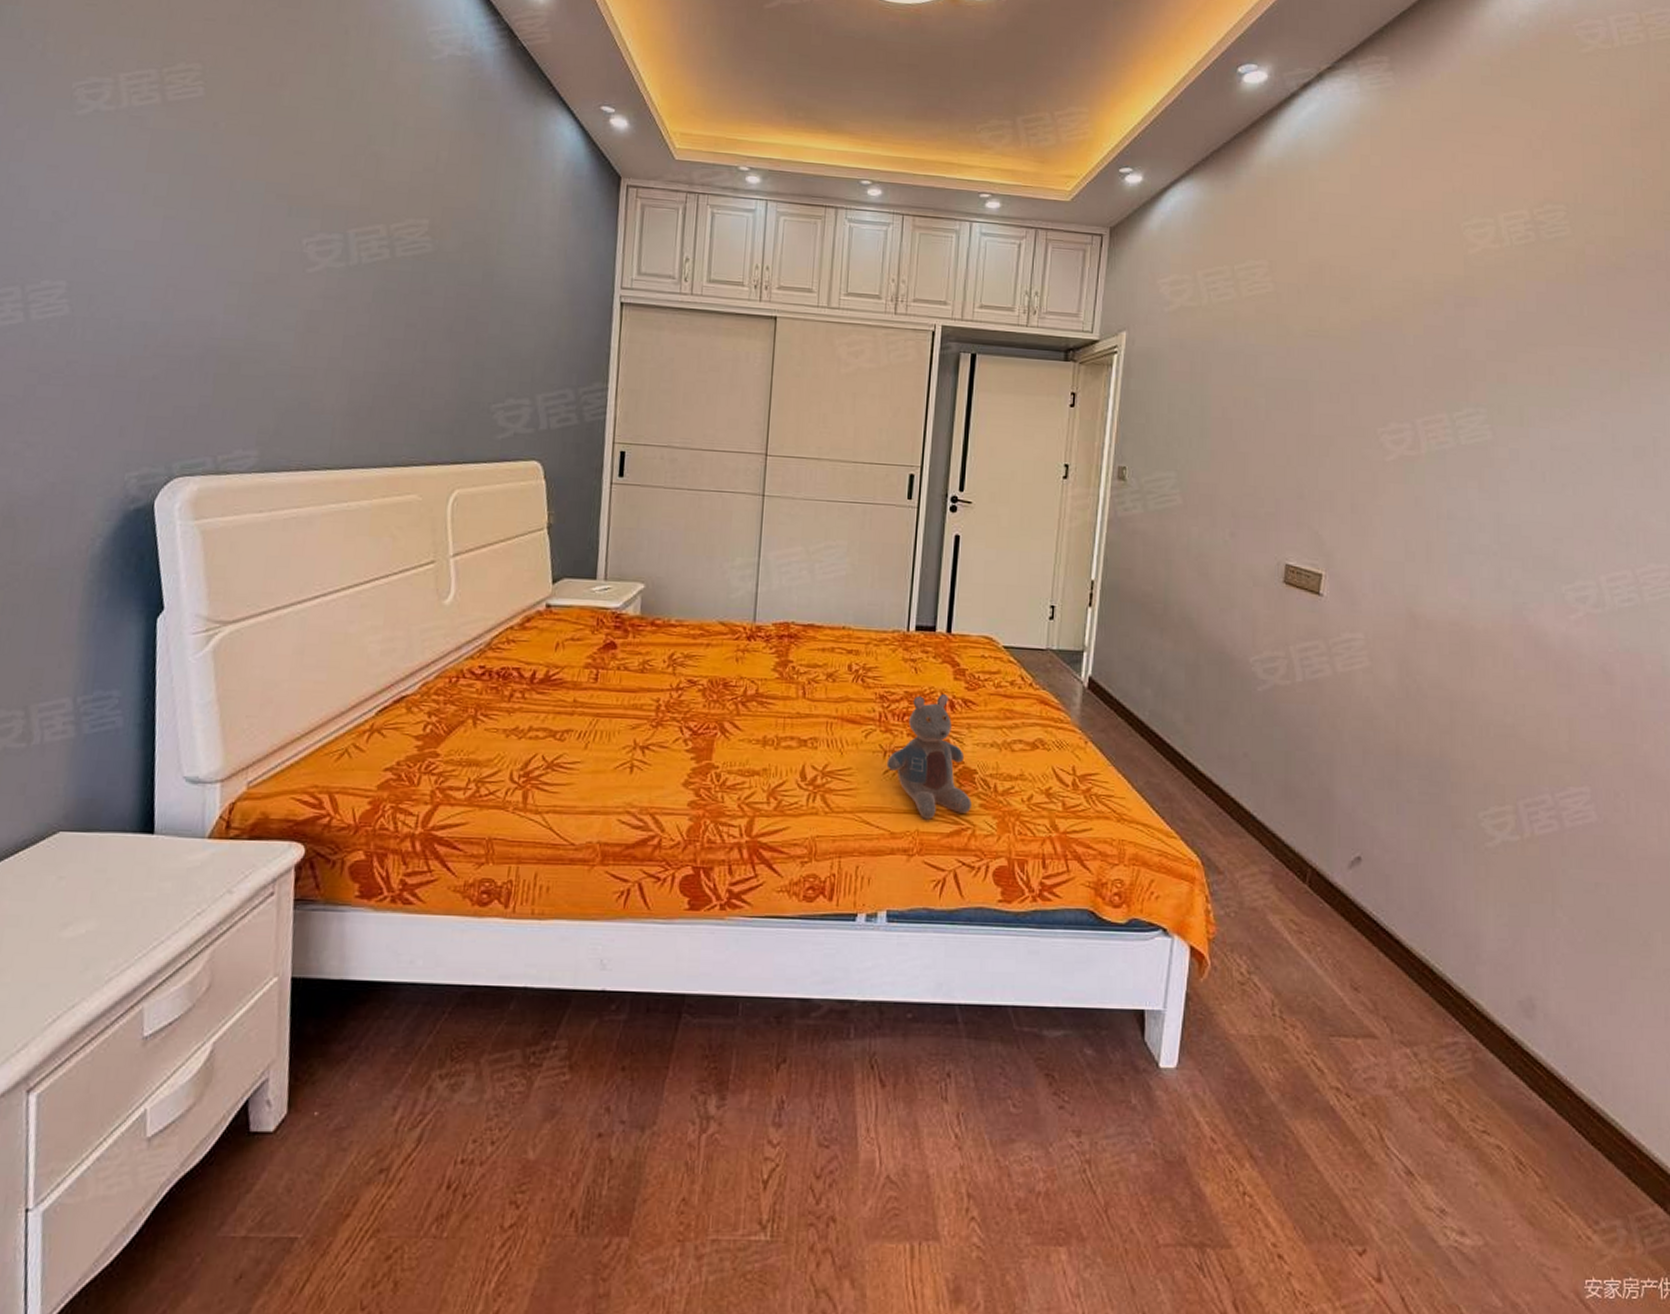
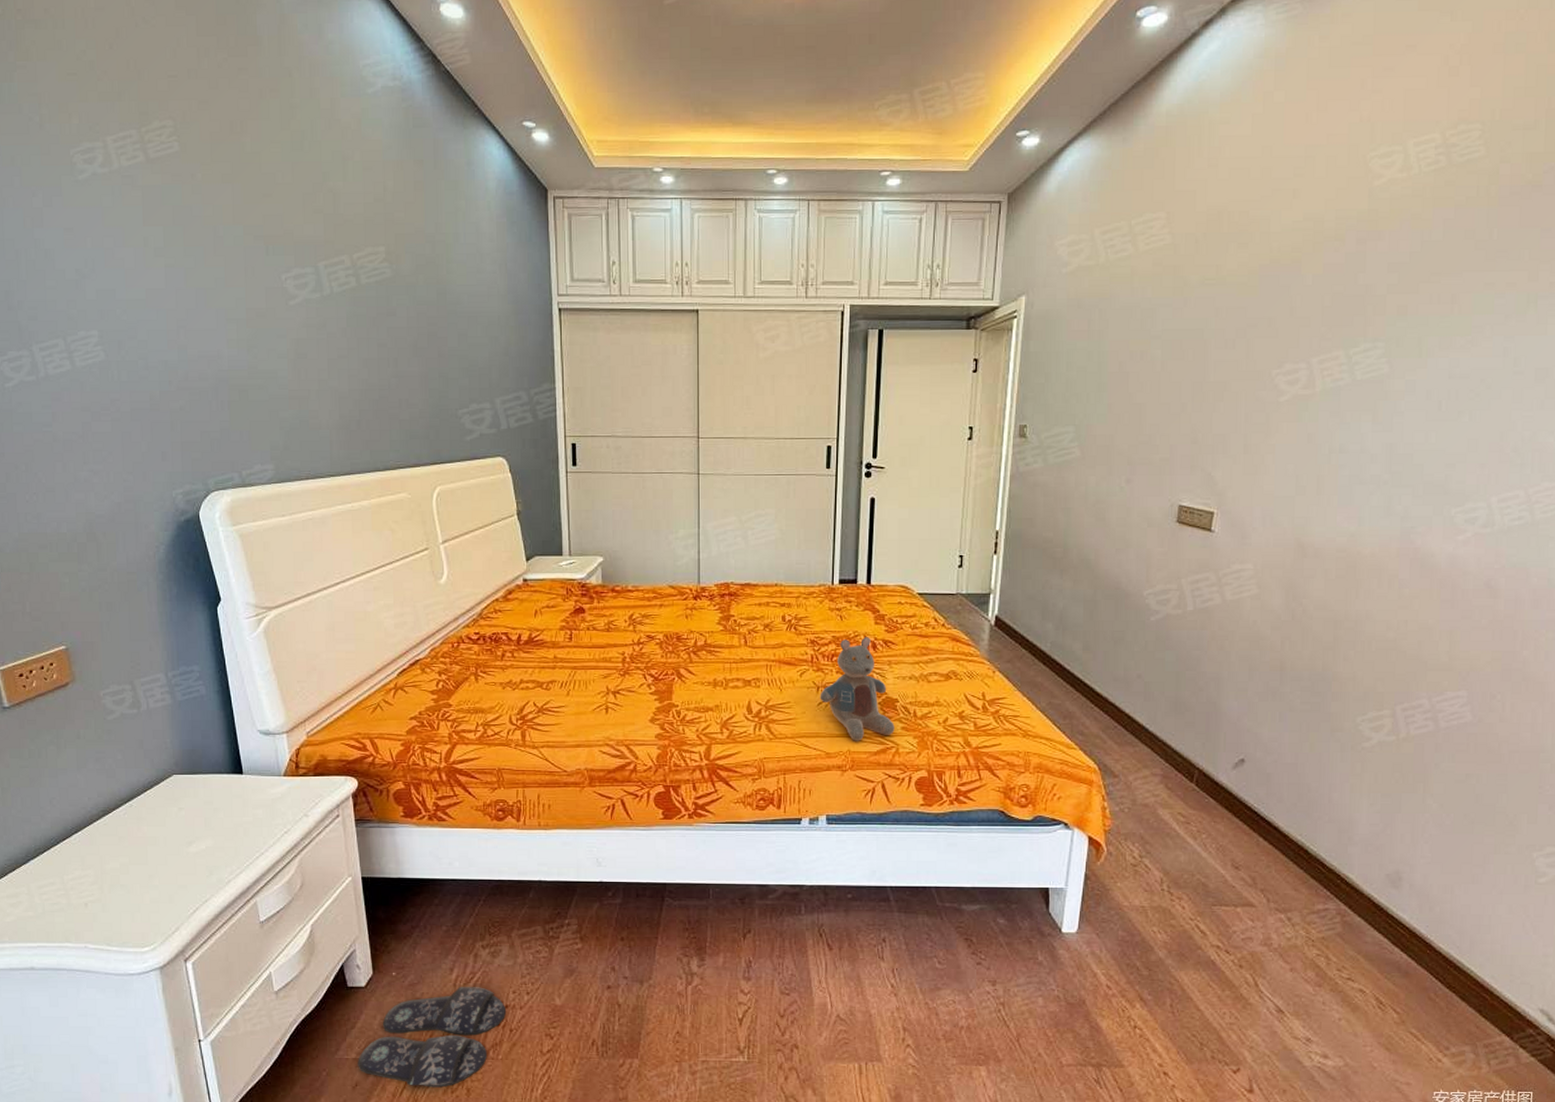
slippers: none [247,1133,461,1280] -> present [358,987,506,1088]

